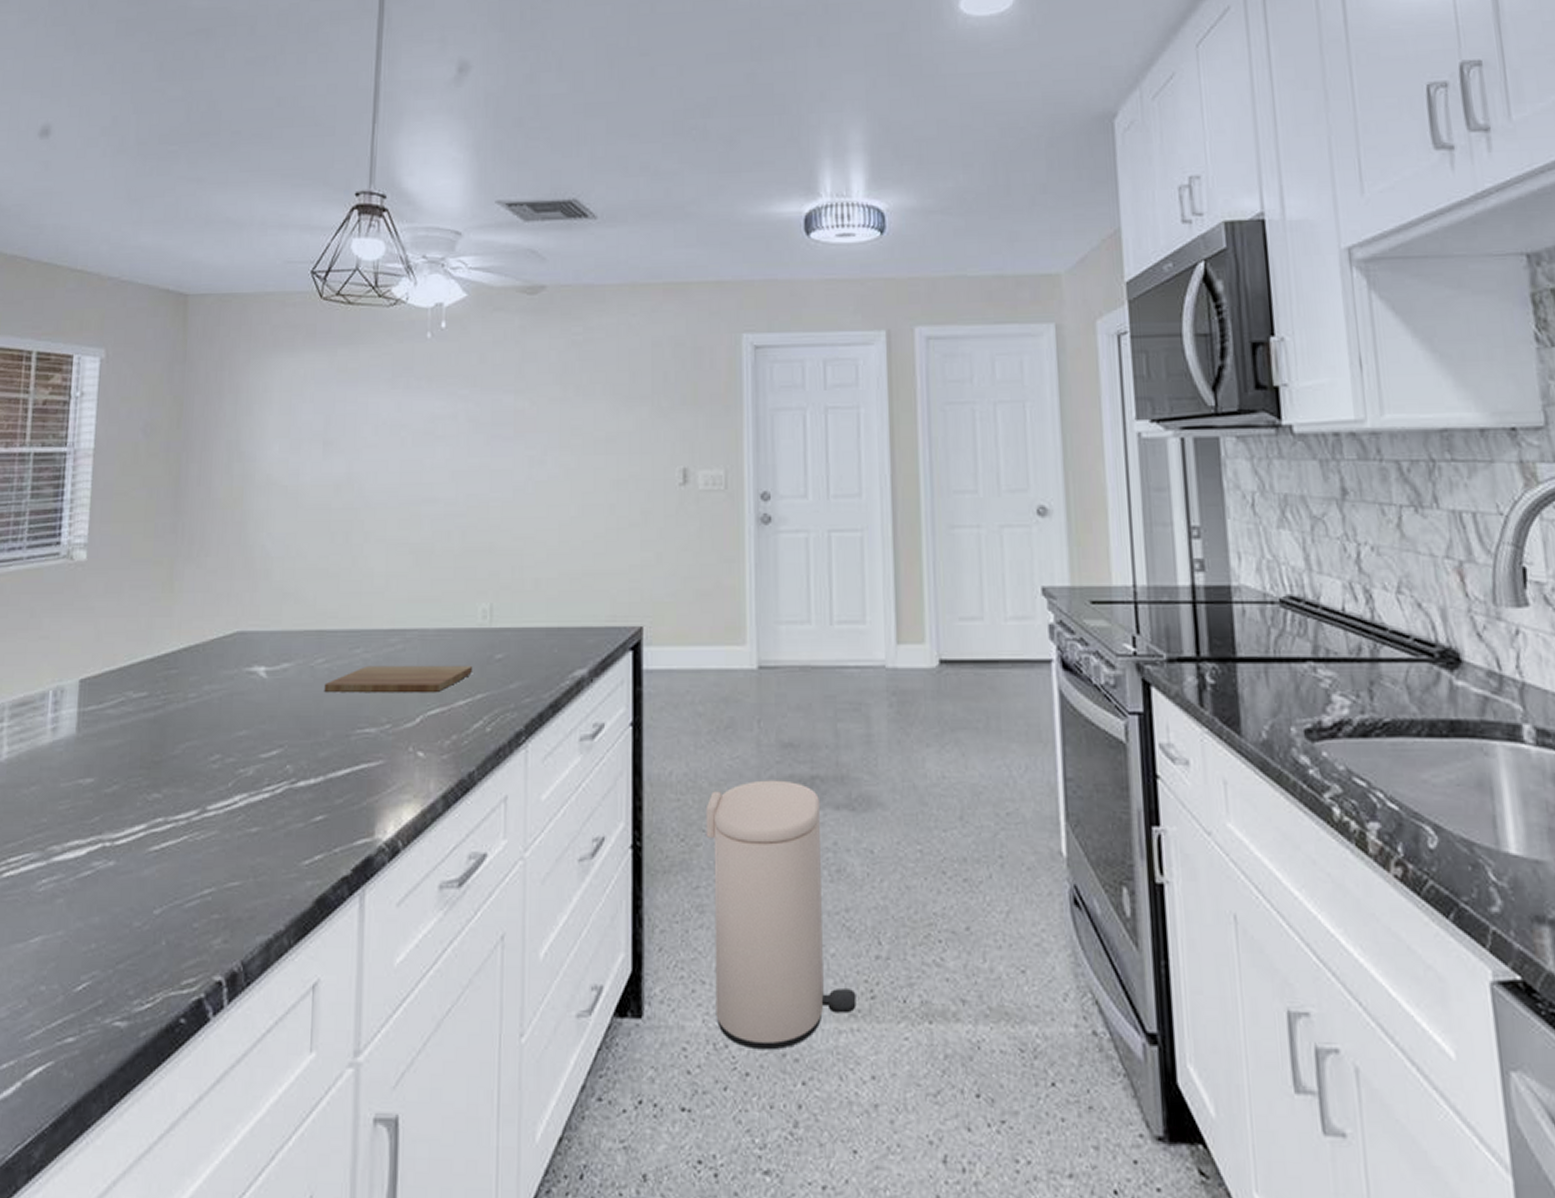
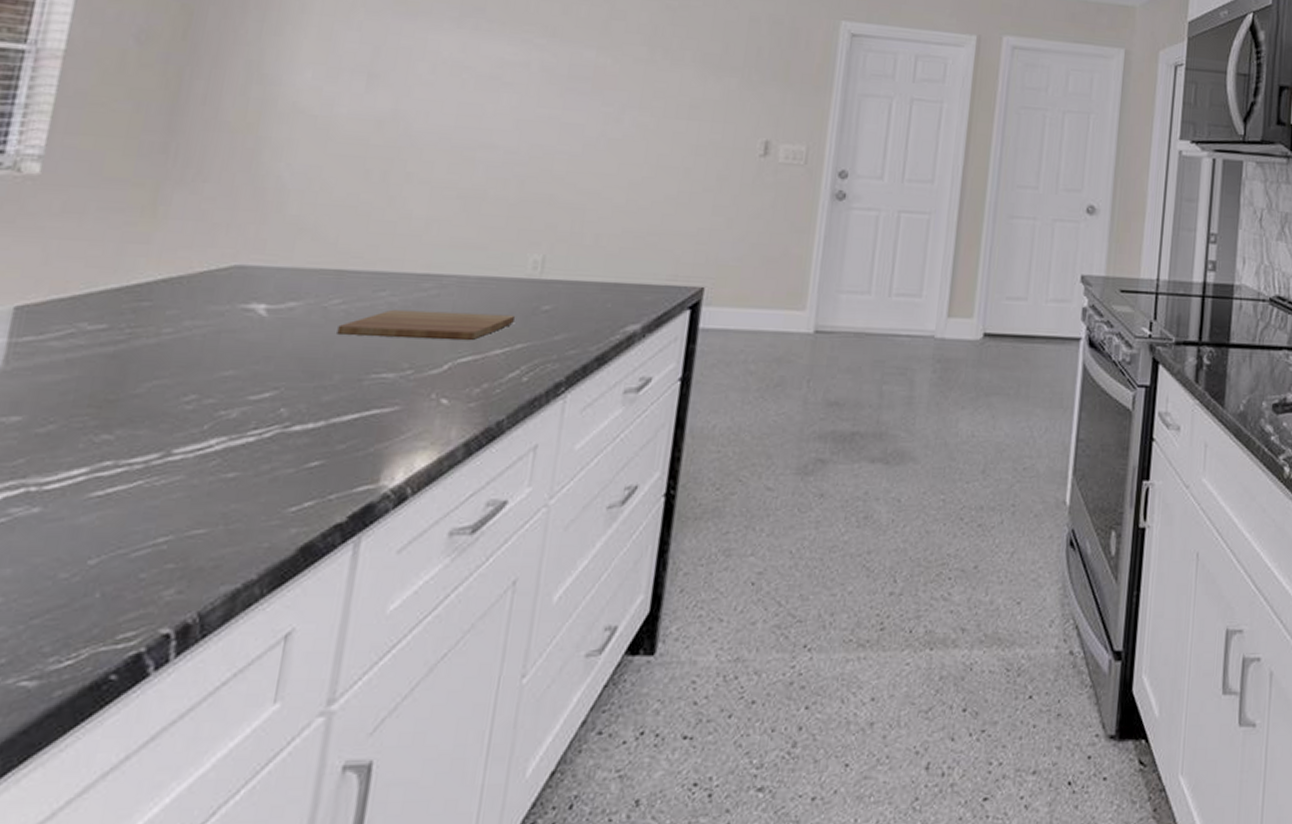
pedal bin: present [705,780,857,1050] -> none [729,435,867,680]

